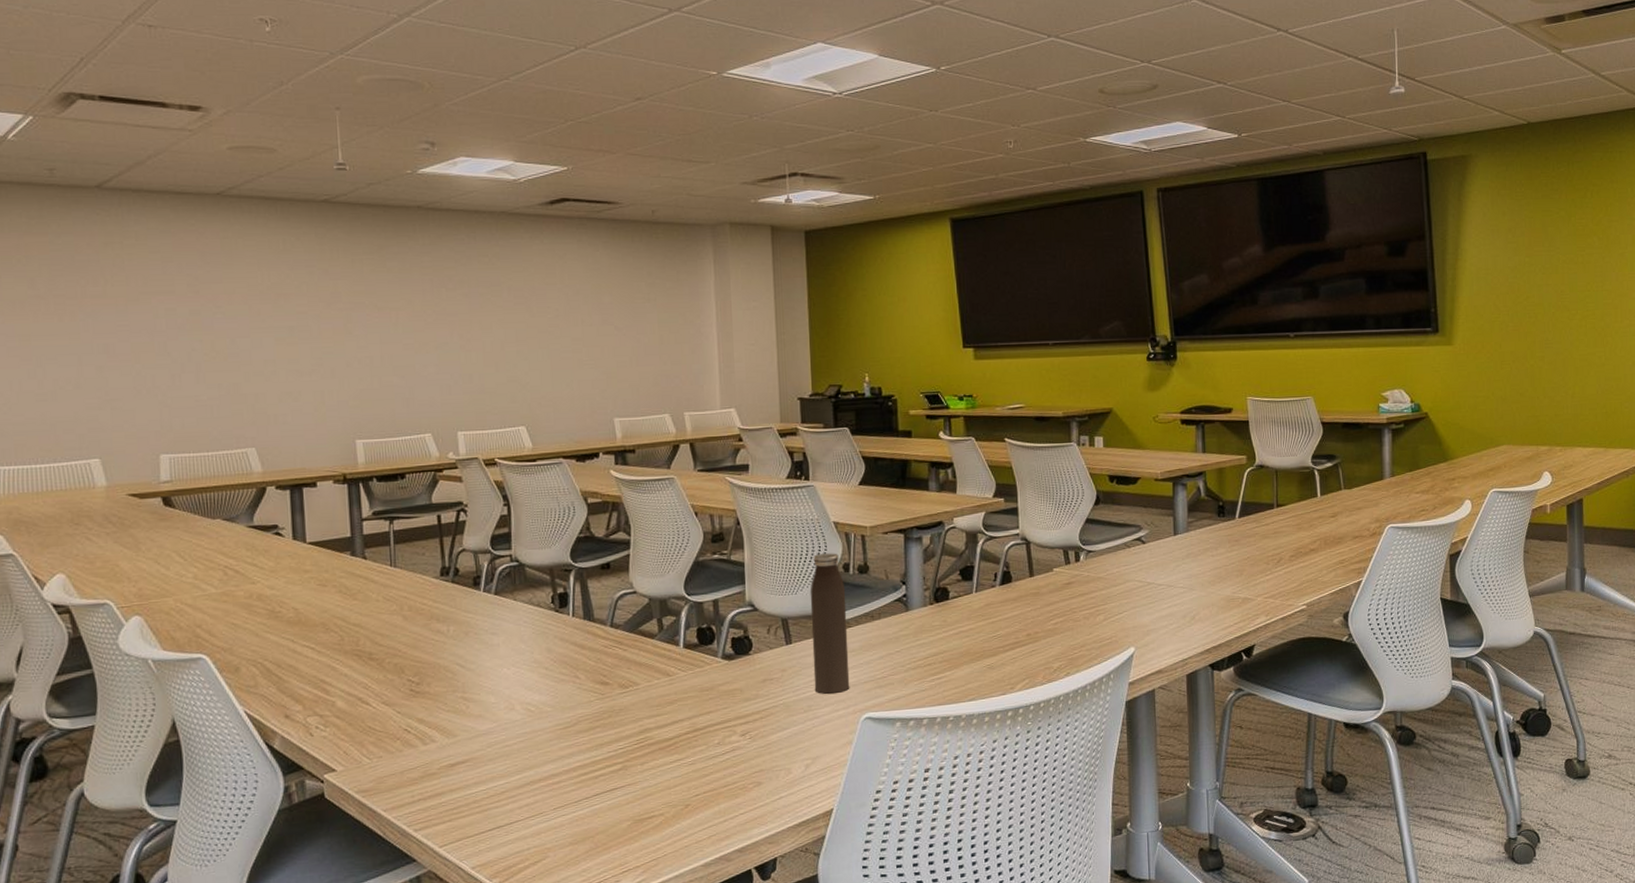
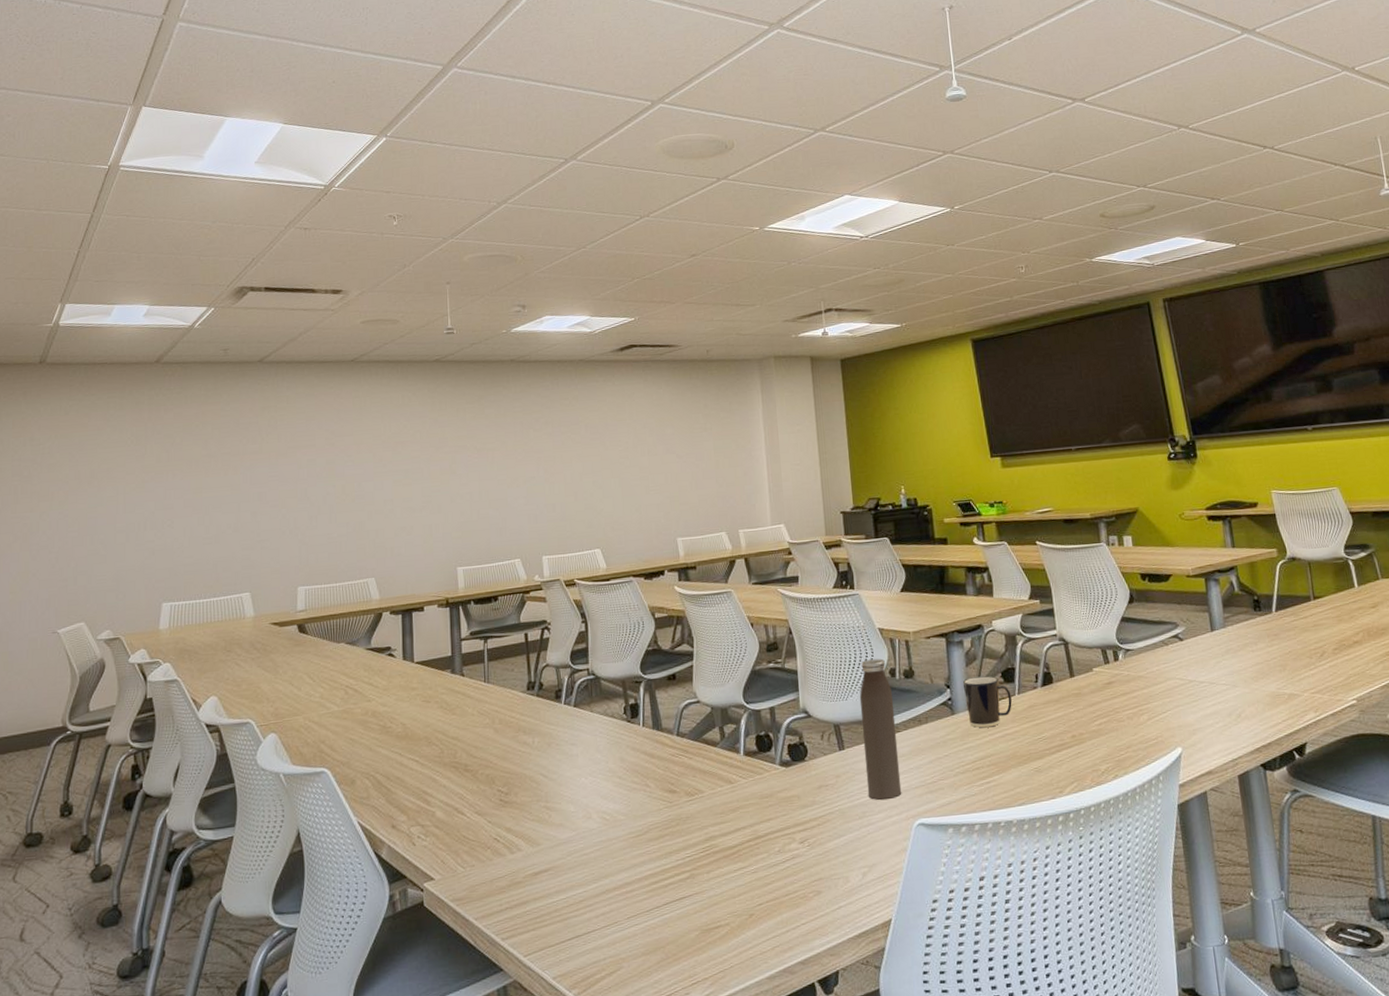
mug: none [919,573,969,625] -> present [962,676,1012,728]

